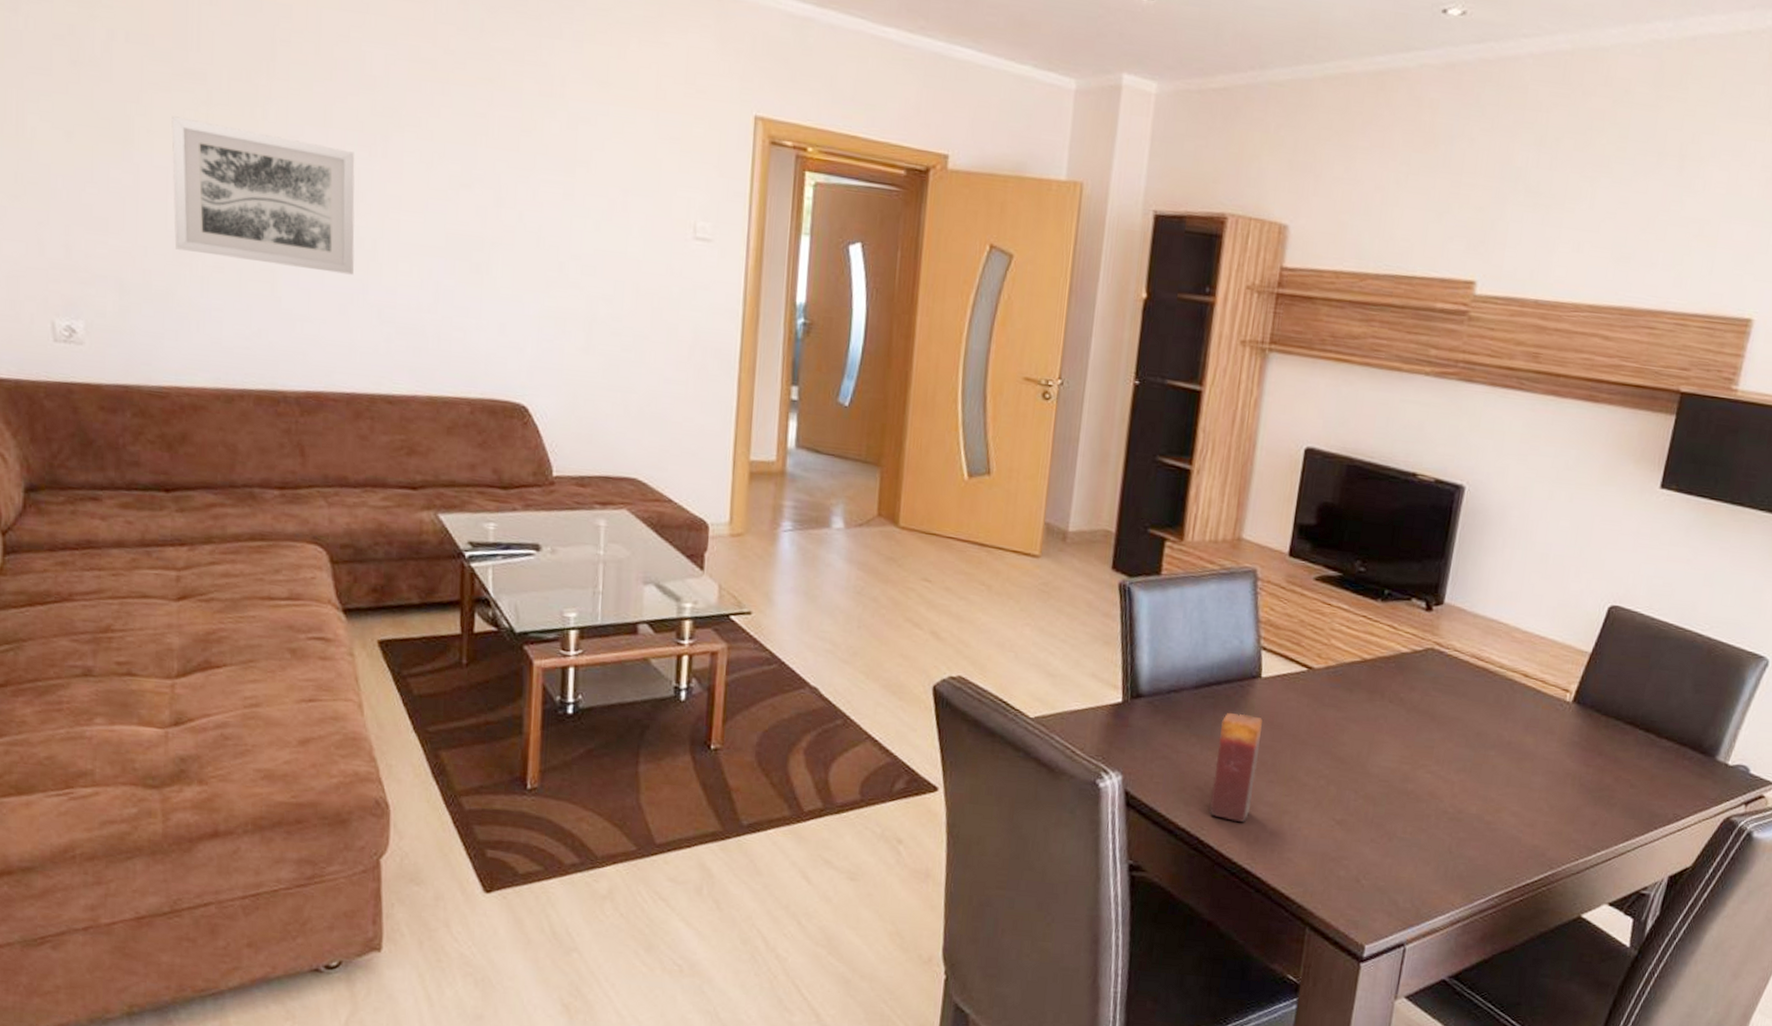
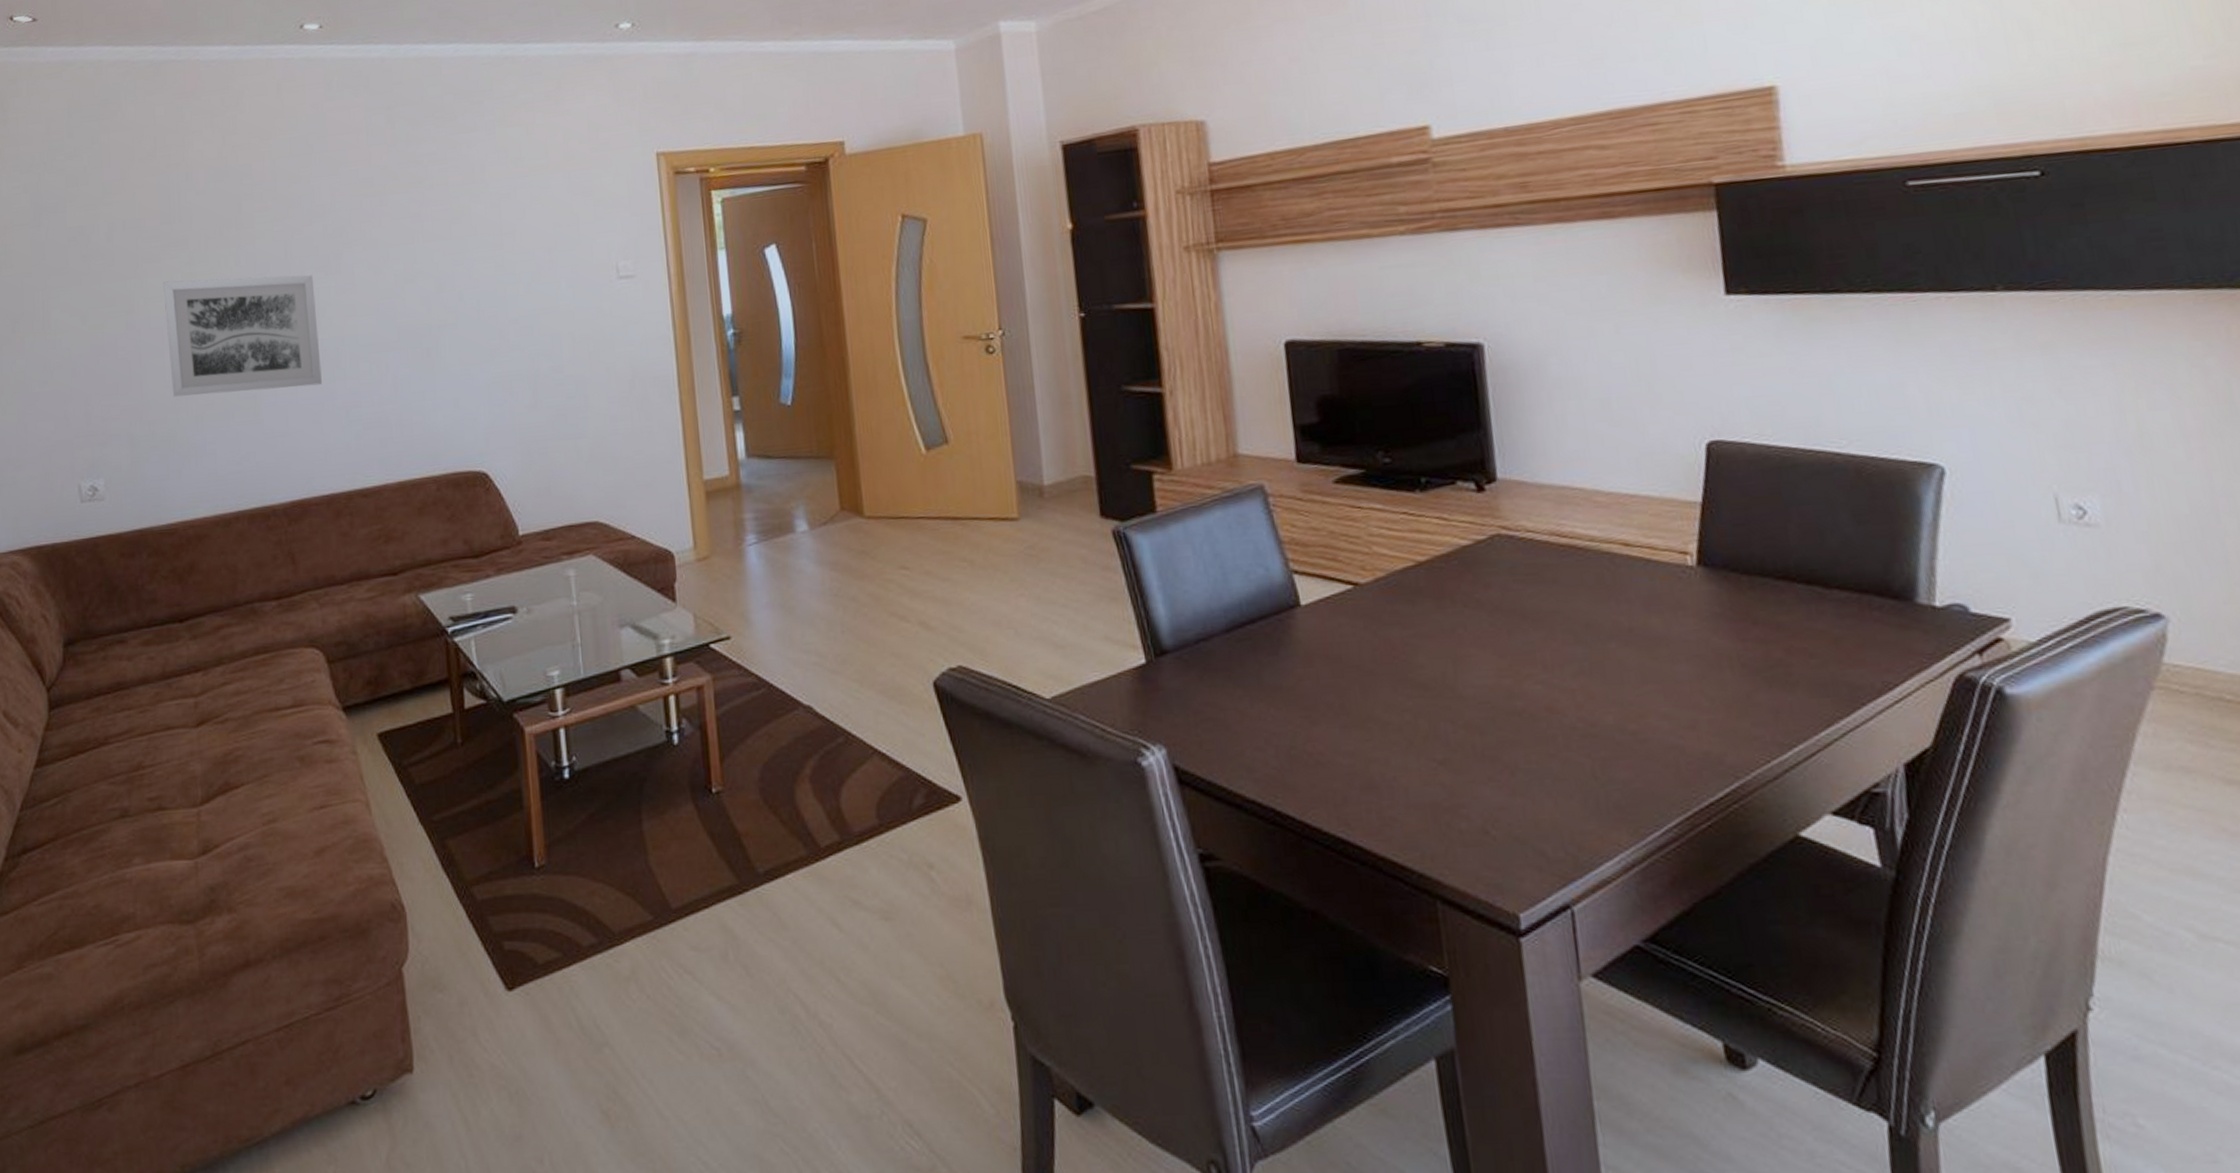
candle: present [1209,712,1262,822] -> none [1267,651,1329,782]

